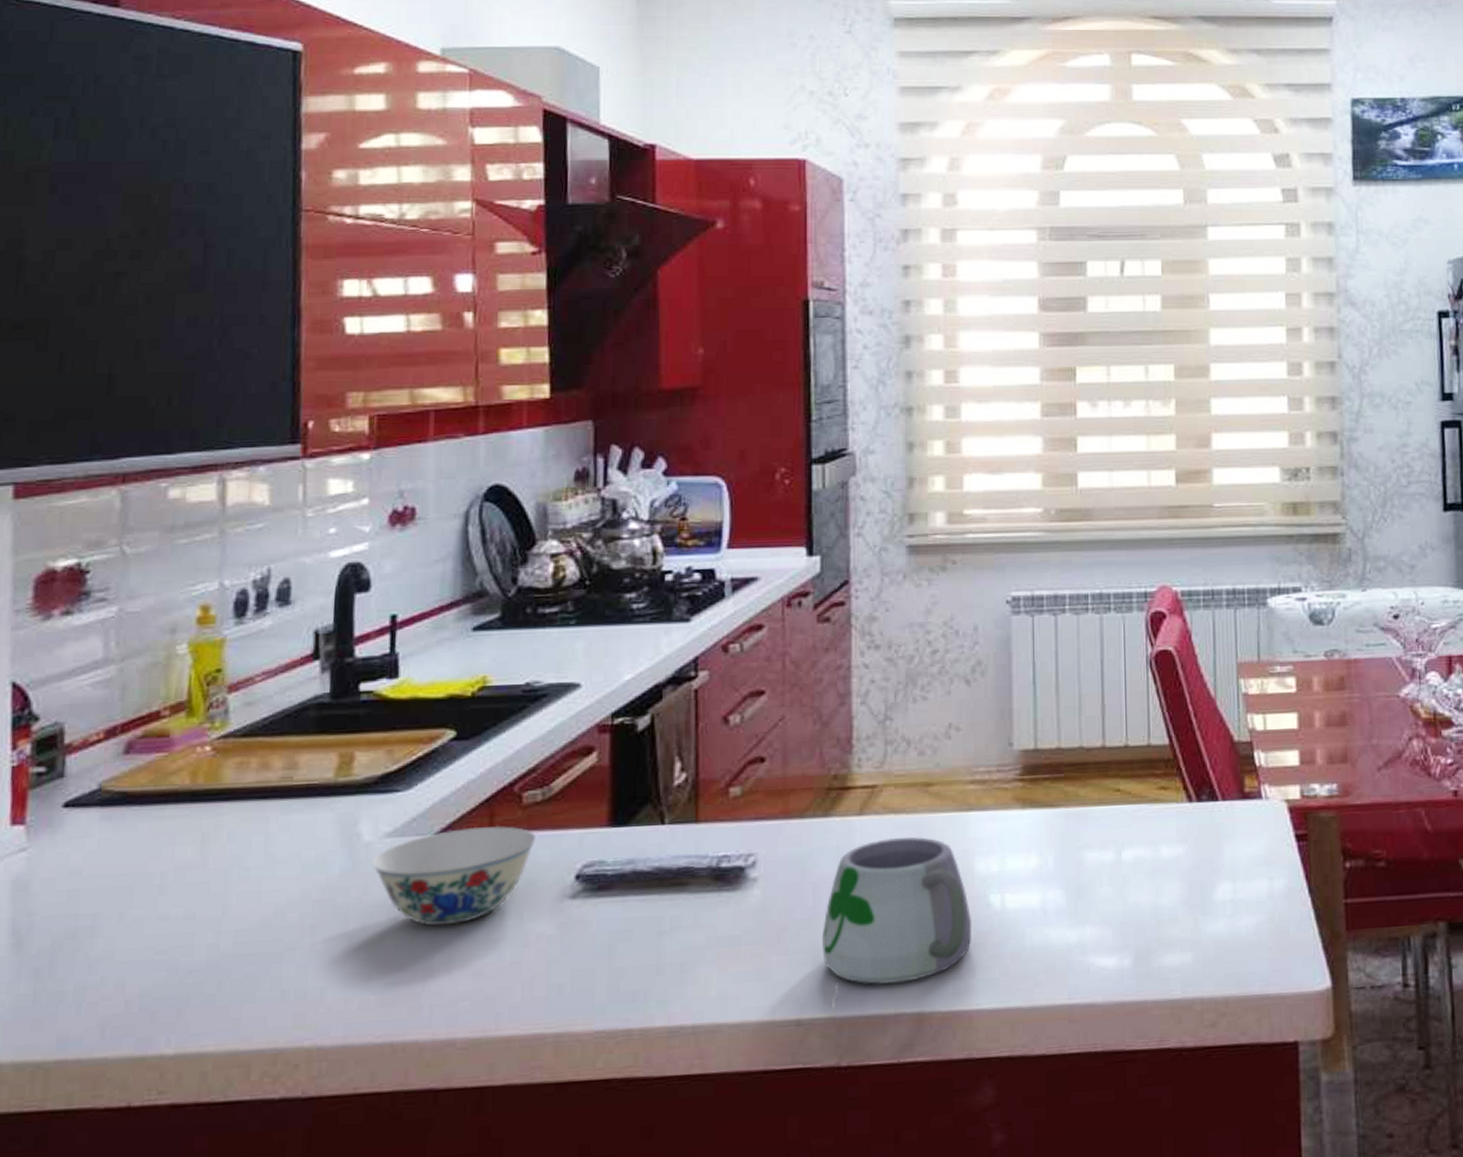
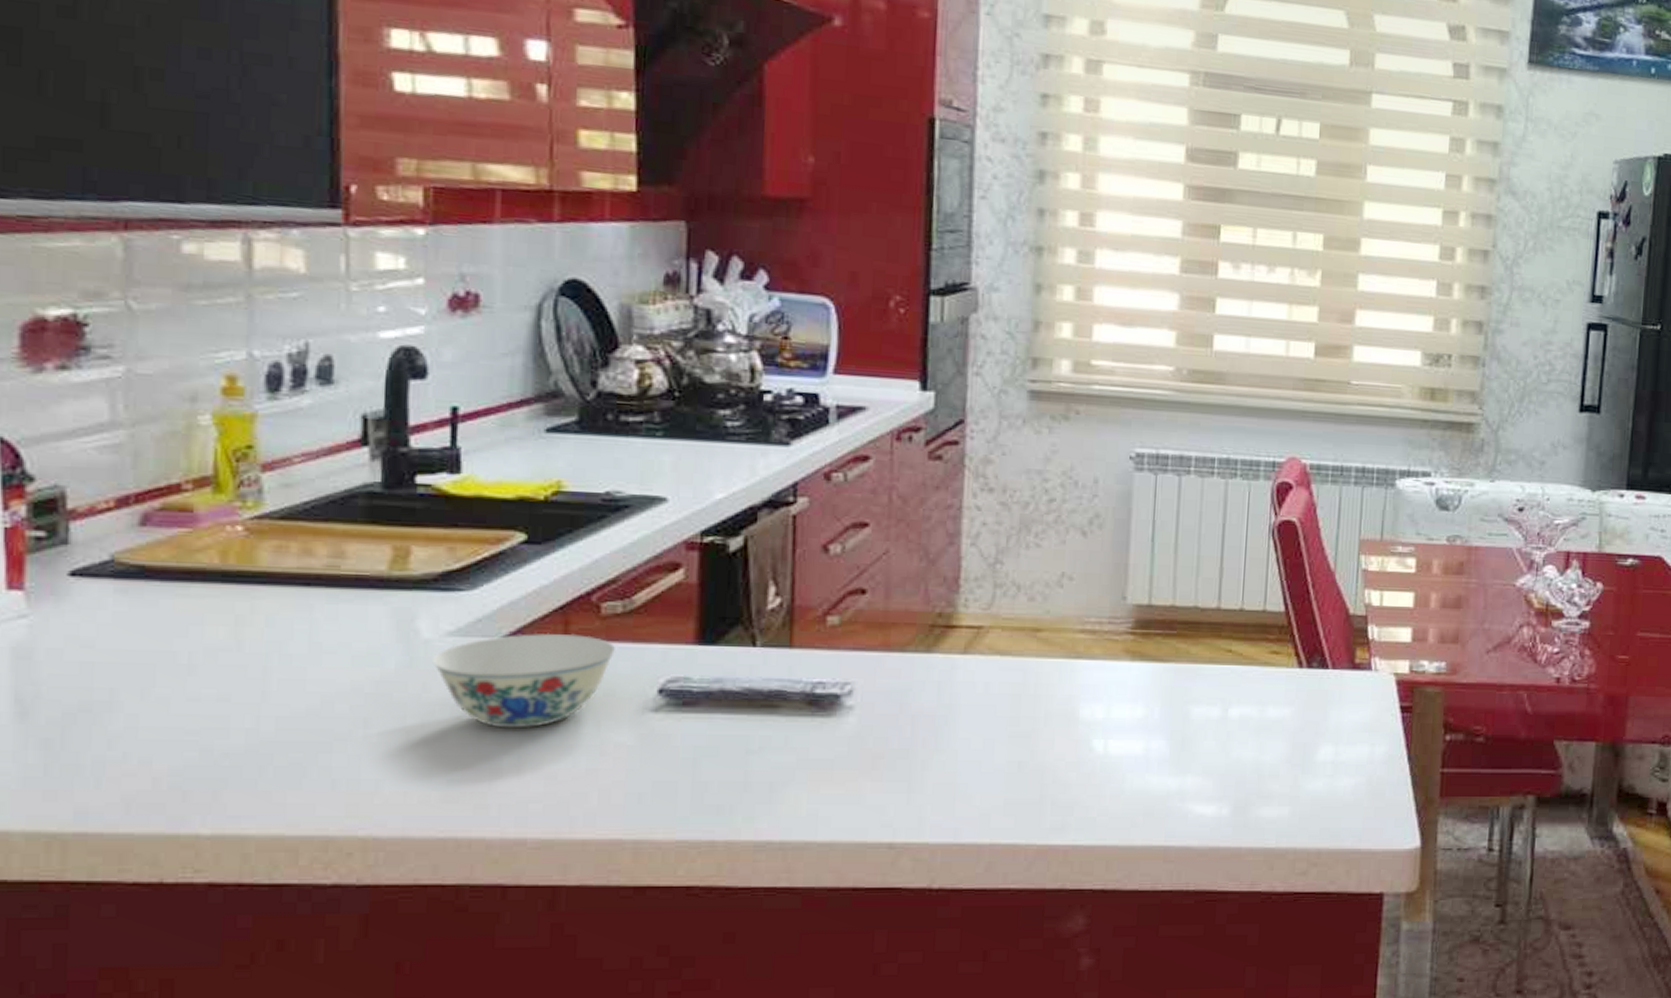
mug: present [822,837,972,1009] -> none [918,678,1074,835]

